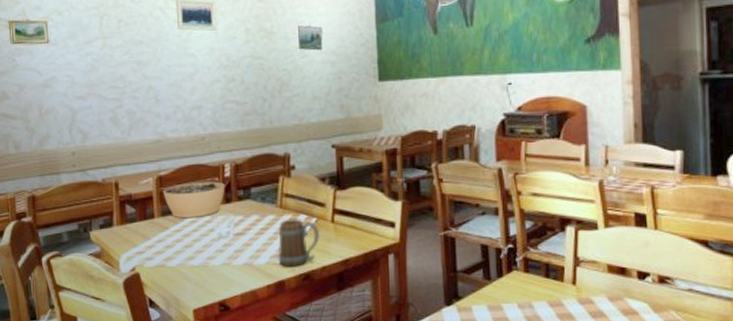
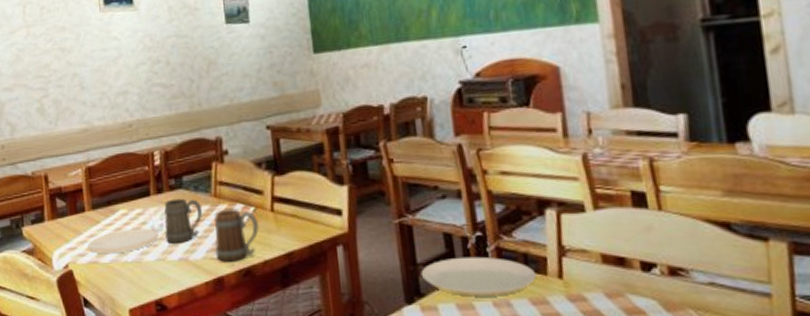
plate: none [155,235,225,258] -> present [87,228,159,254]
salad: present [163,181,225,219] -> none [92,170,156,212]
beer mug: none [231,208,268,249] -> present [164,198,203,243]
plate: none [459,265,555,300] -> present [420,256,537,297]

